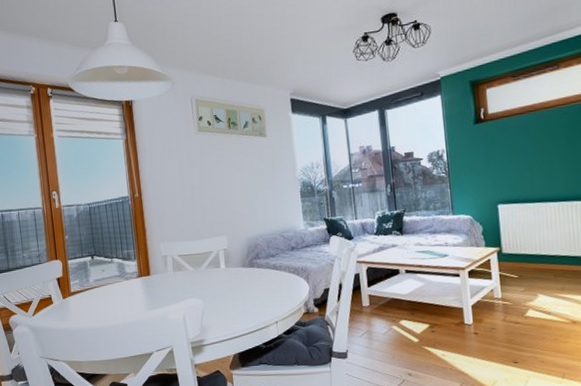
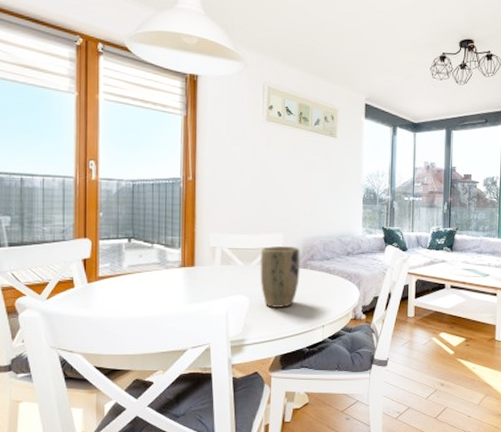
plant pot: none [208,246,248,308] -> present [260,245,301,308]

